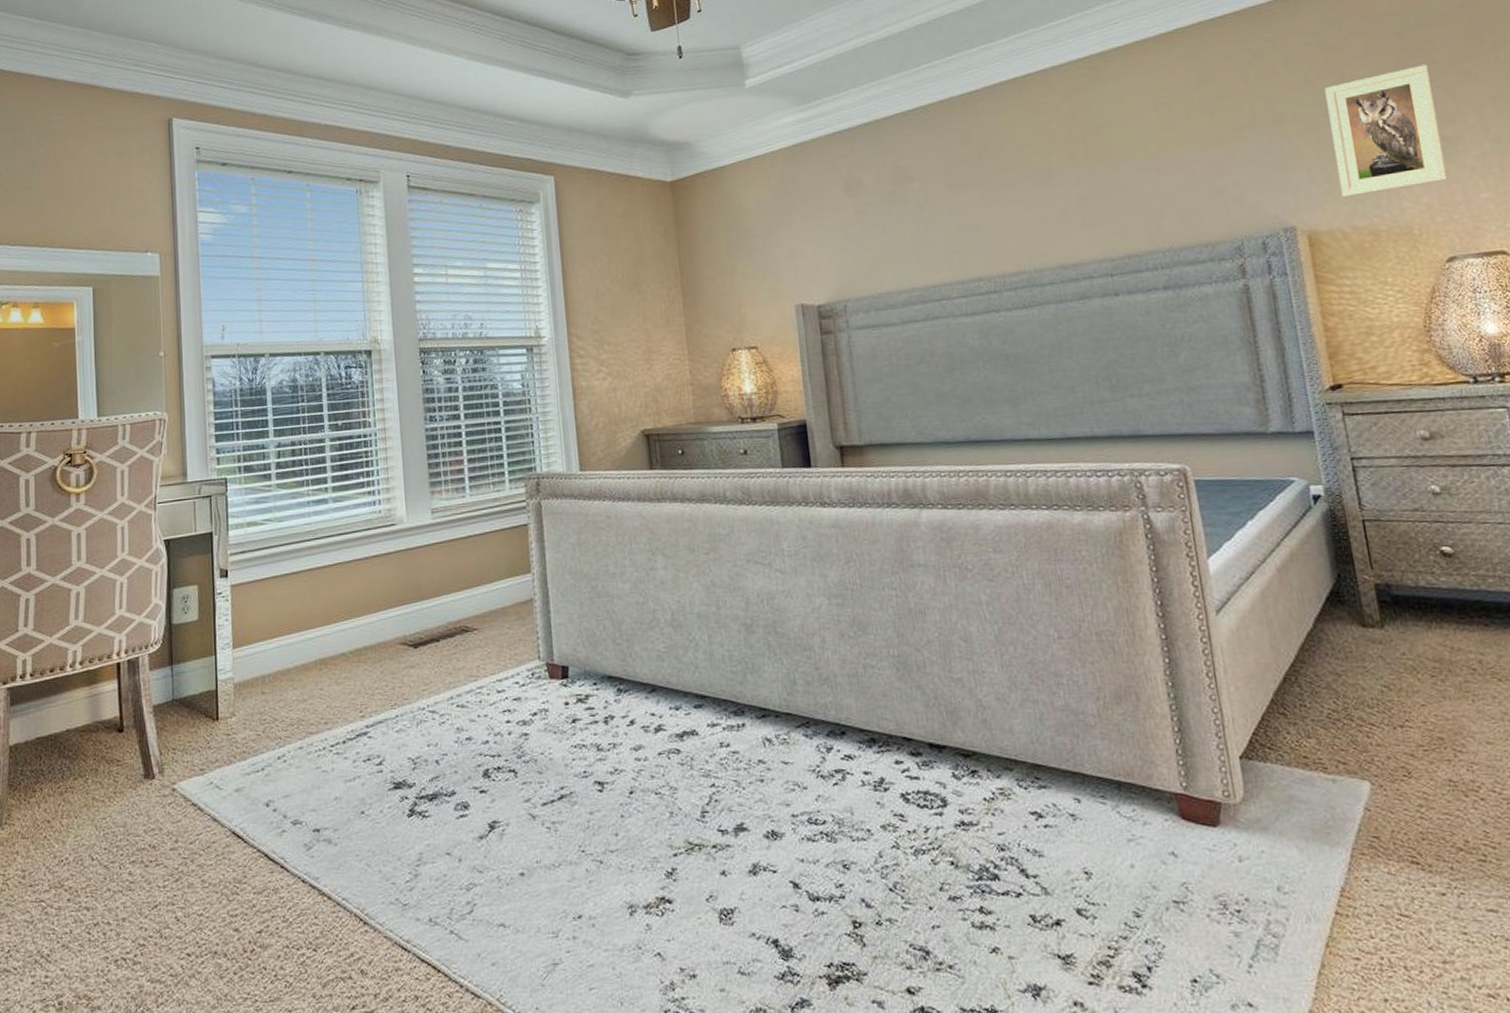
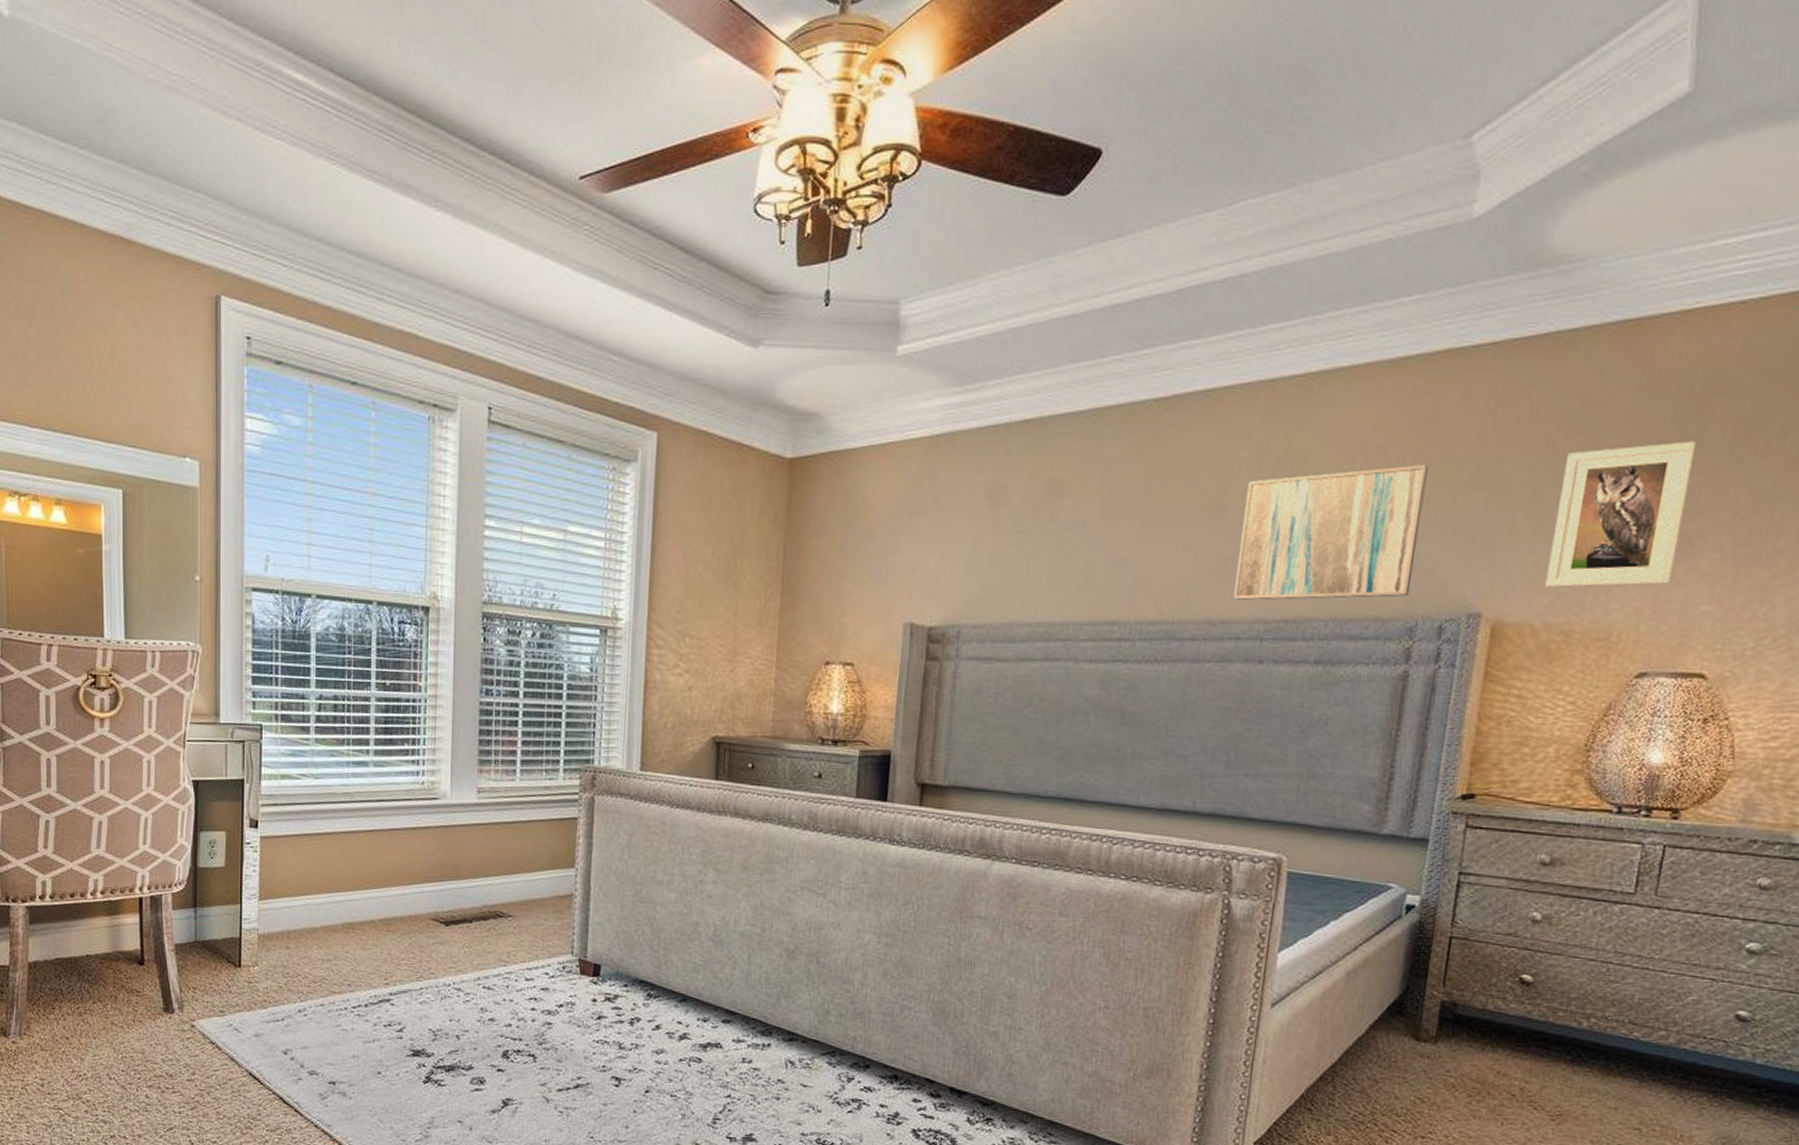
wall art: none [1064,113,1227,245] -> present [1233,465,1428,600]

